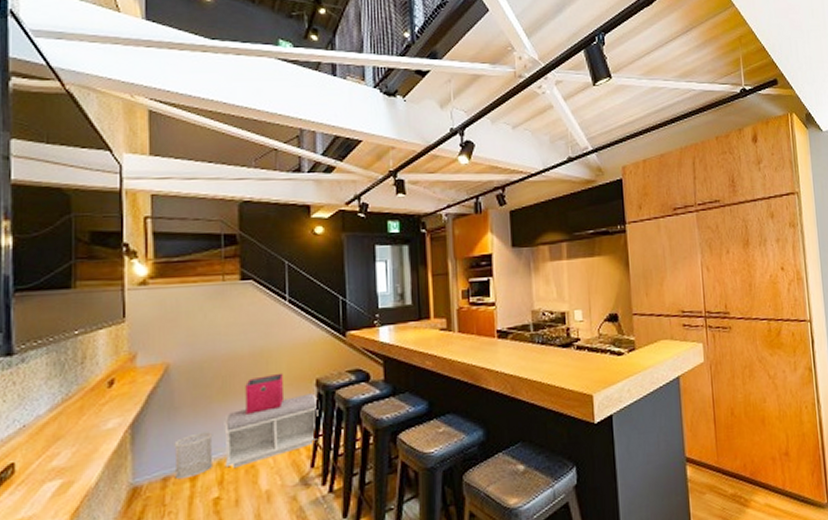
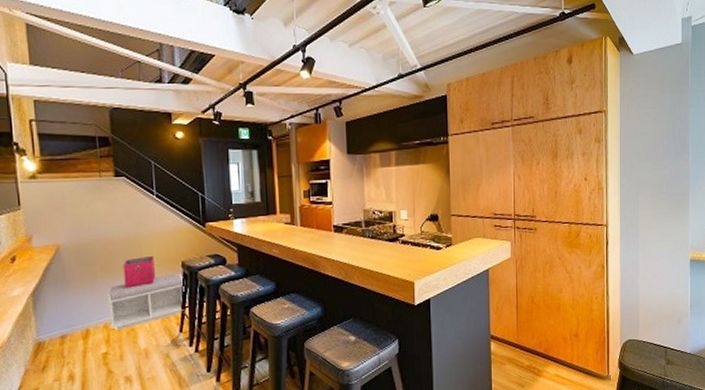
wastebasket: present [174,432,213,480] -> none [68,301,101,338]

